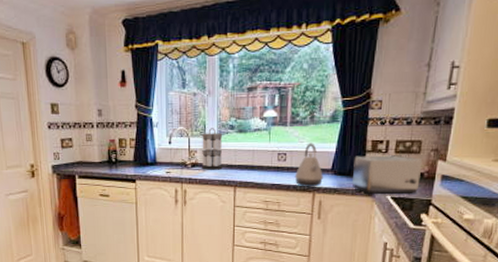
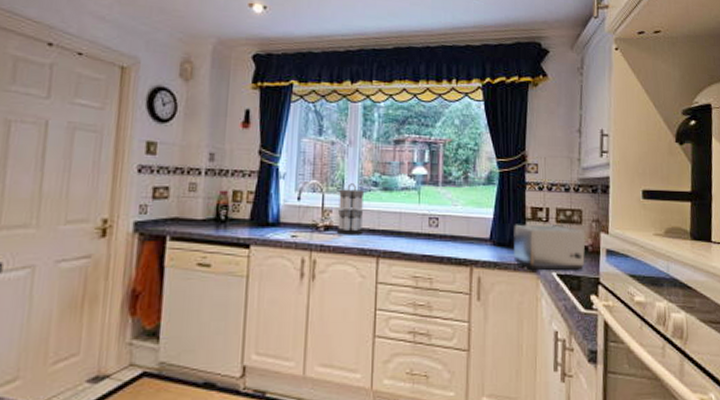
kettle: present [294,143,324,187] -> none [448,206,482,260]

